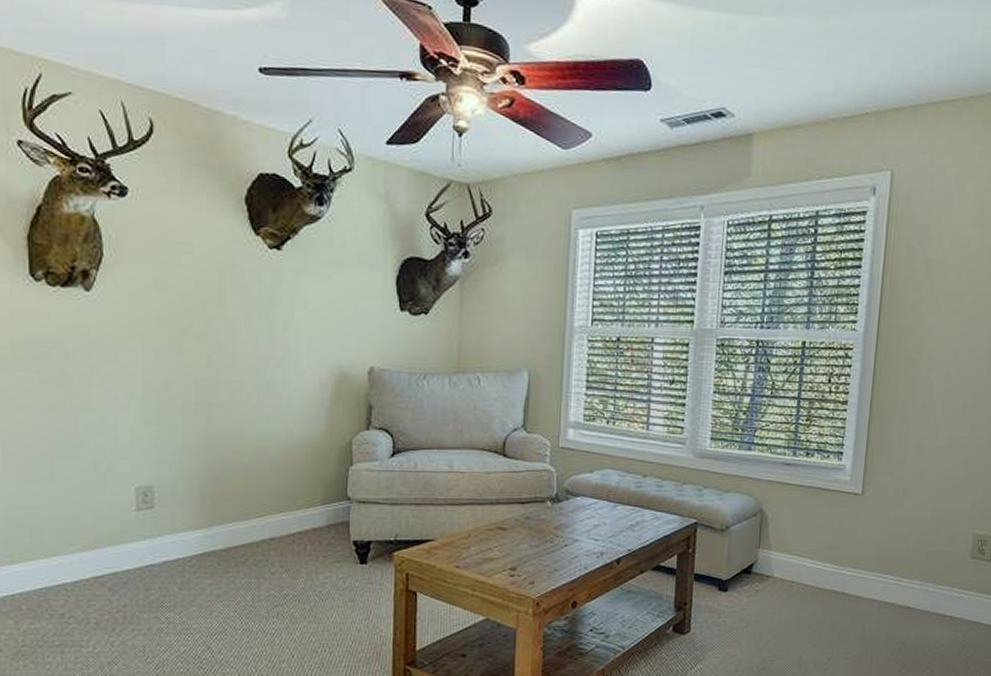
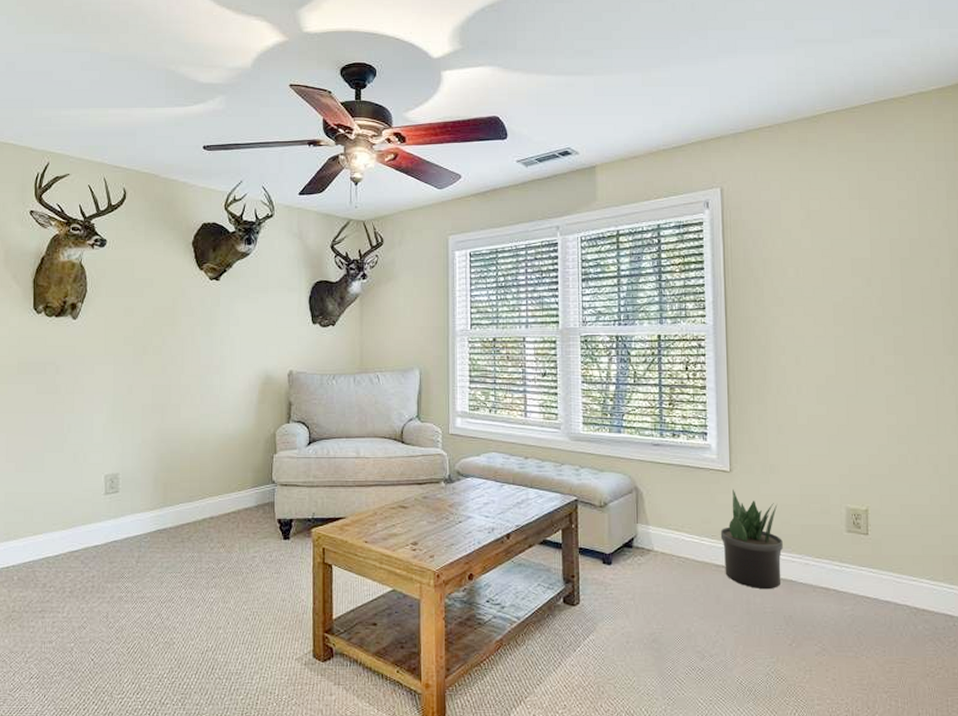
planter: none [843,513,906,617] -> present [720,489,783,590]

